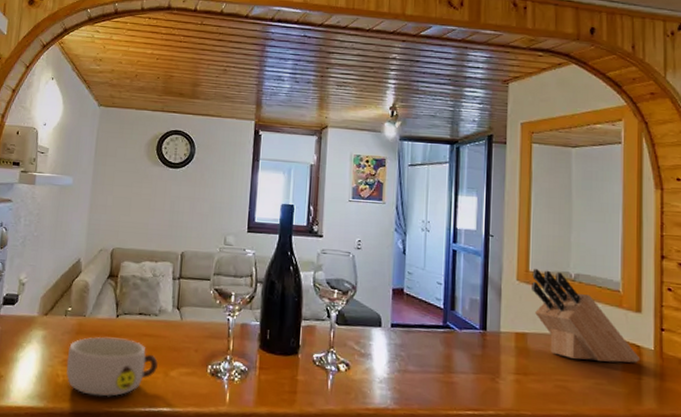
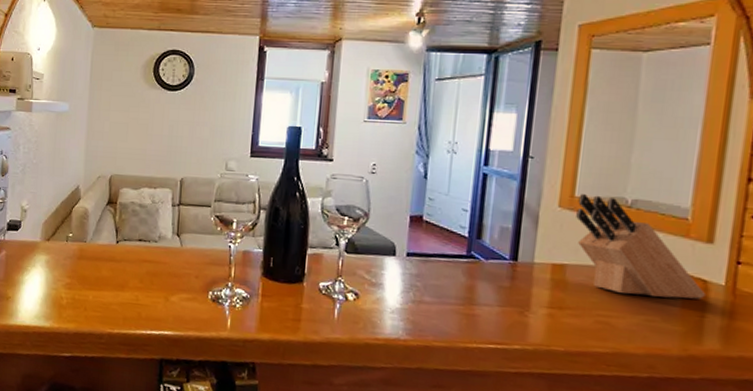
bowl: present [66,336,159,397] -> none [69,261,159,320]

